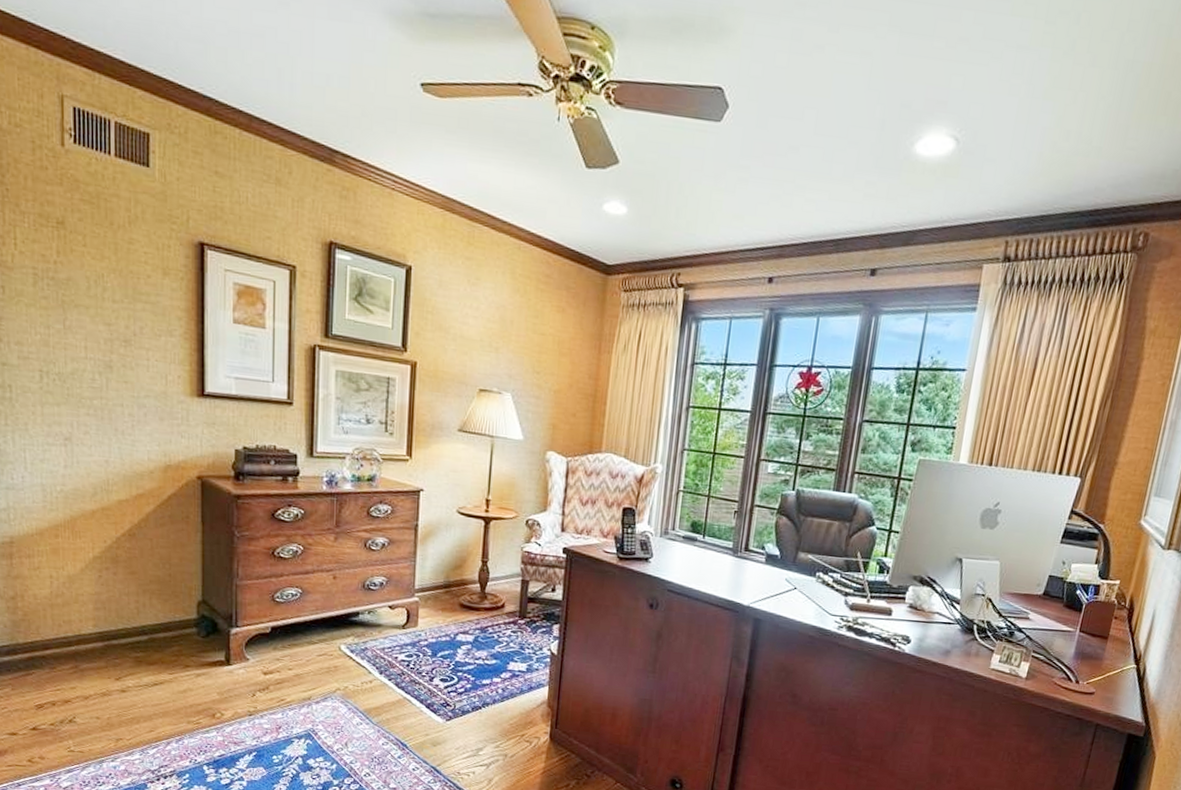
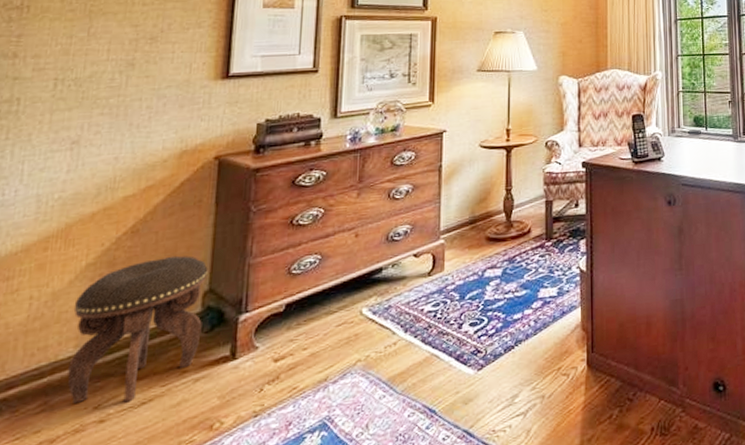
footstool: none [88,563,200,681] -> present [67,255,208,405]

